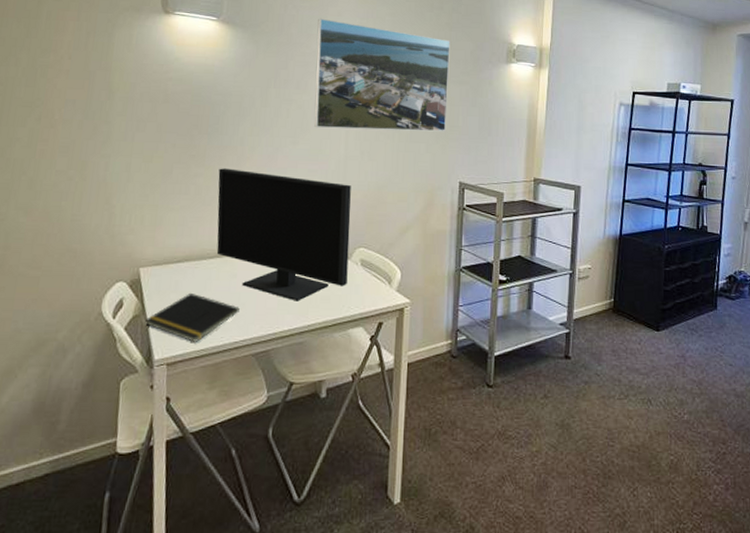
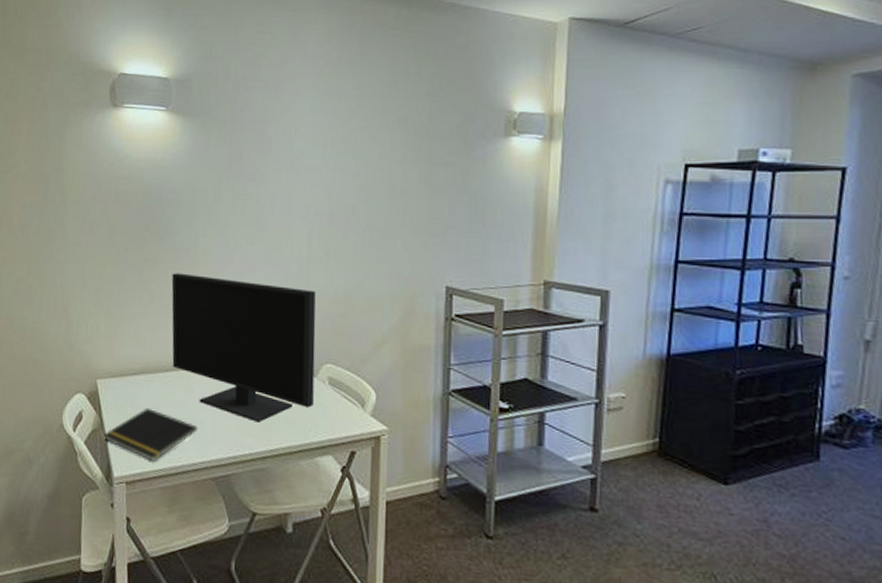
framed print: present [314,18,450,132] -> none [272,98,432,226]

